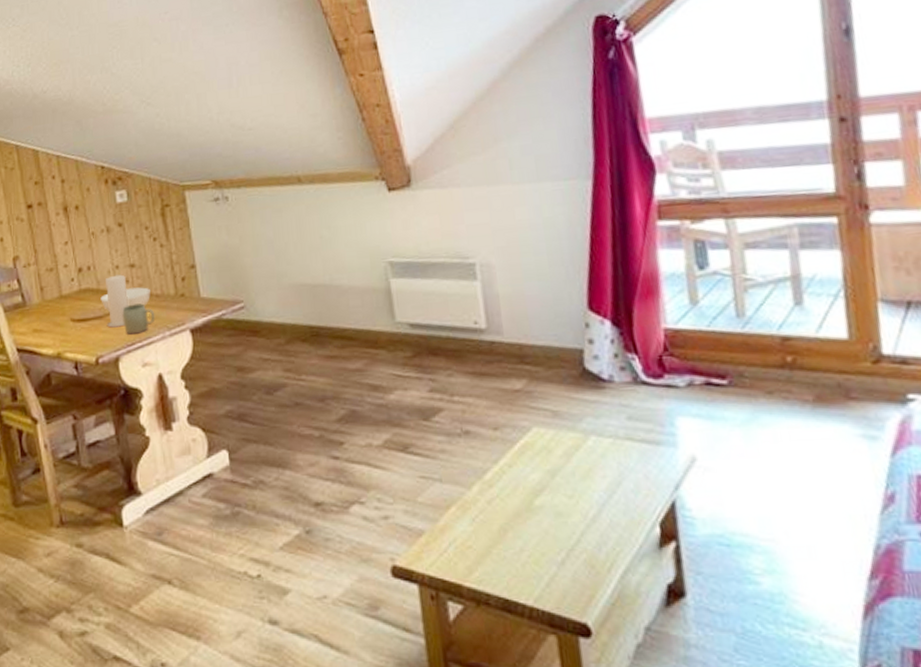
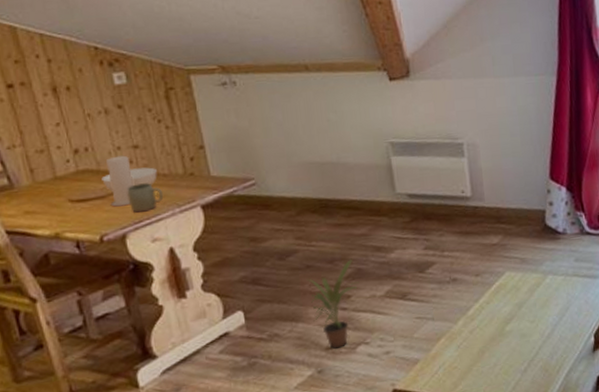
potted plant: none [295,399,353,505] -> present [306,259,359,349]

